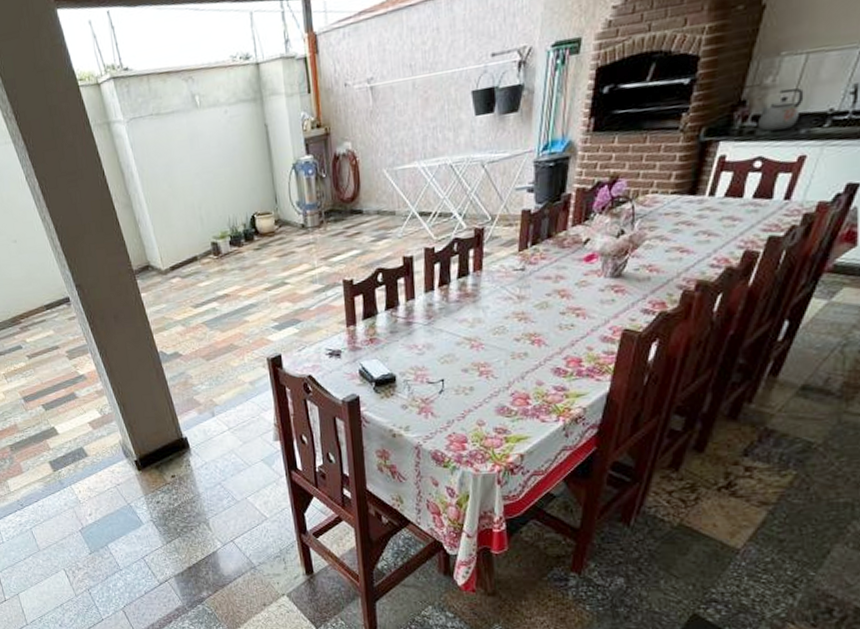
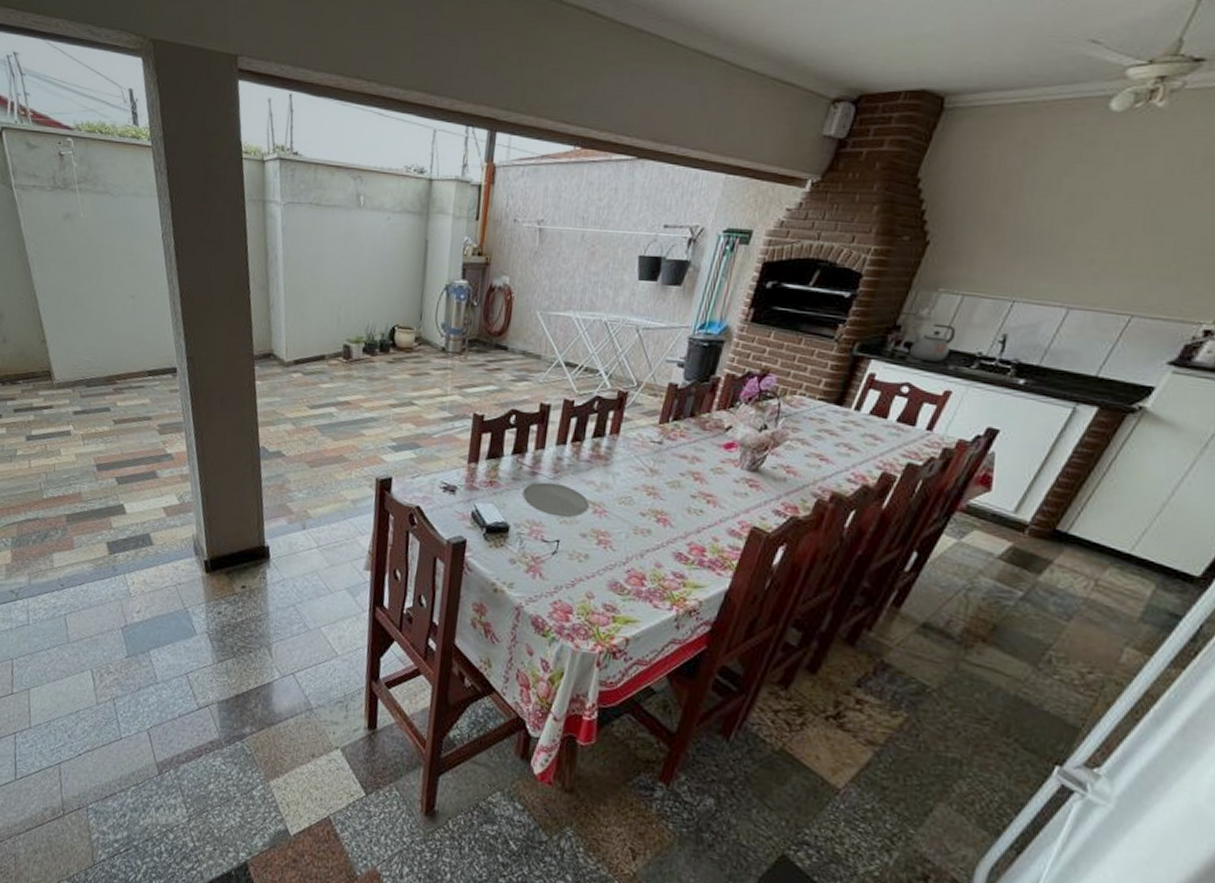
plate: none [402,327,466,359] -> present [522,481,589,518]

